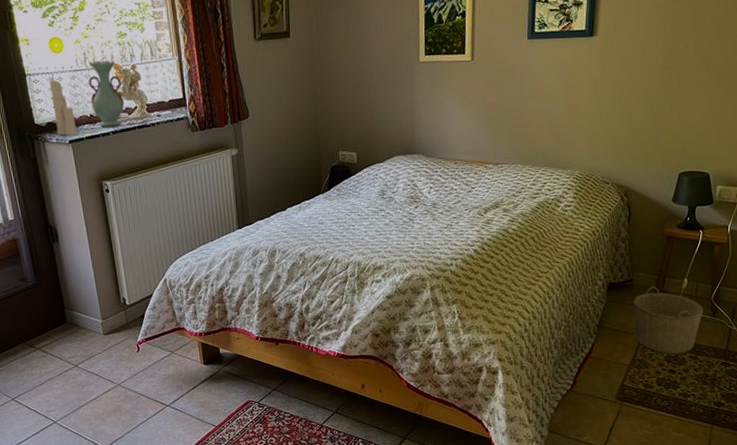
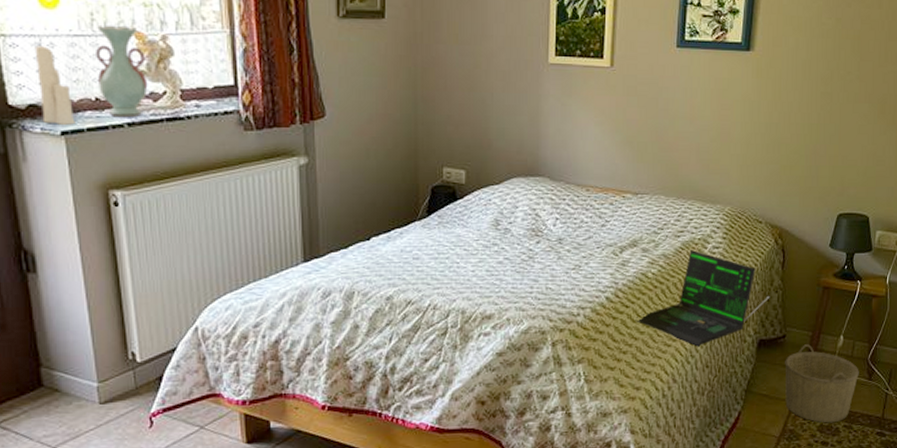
laptop: none [499,209,618,290] -> present [635,250,770,347]

